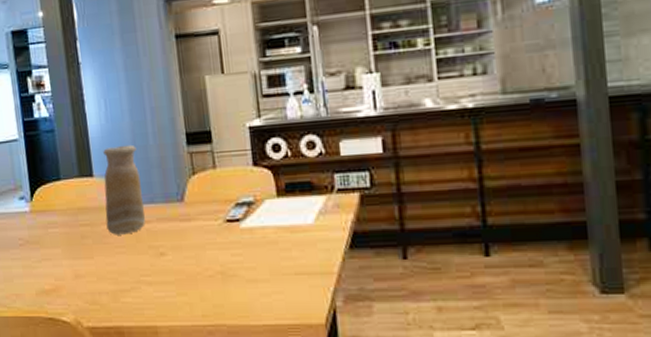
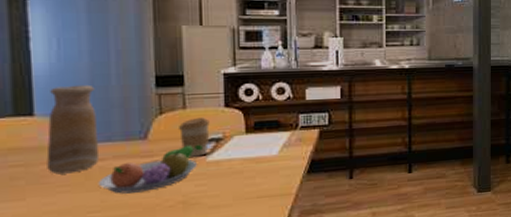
fruit bowl: none [146,209,235,259] -> present [98,145,203,194]
coffee cup: none [210,178,241,223] -> present [177,117,210,157]

